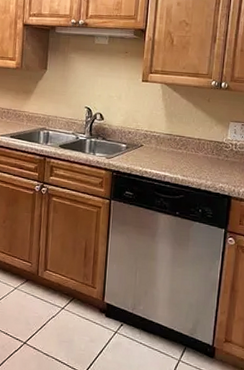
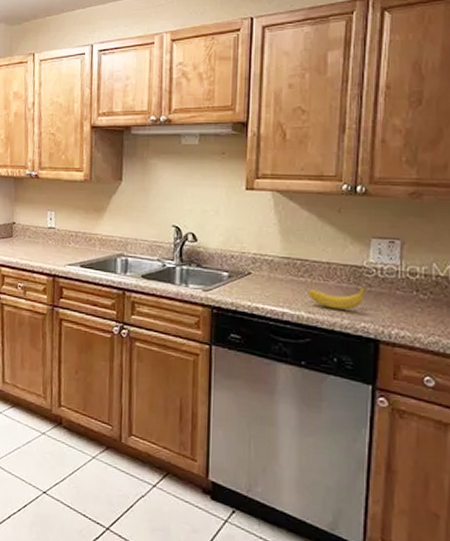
fruit: none [183,157,224,174] -> present [308,286,366,310]

